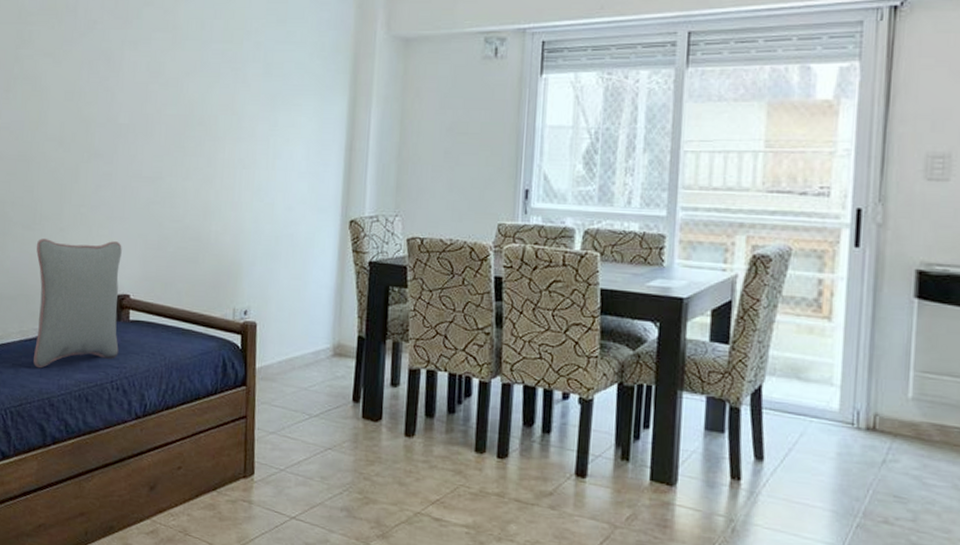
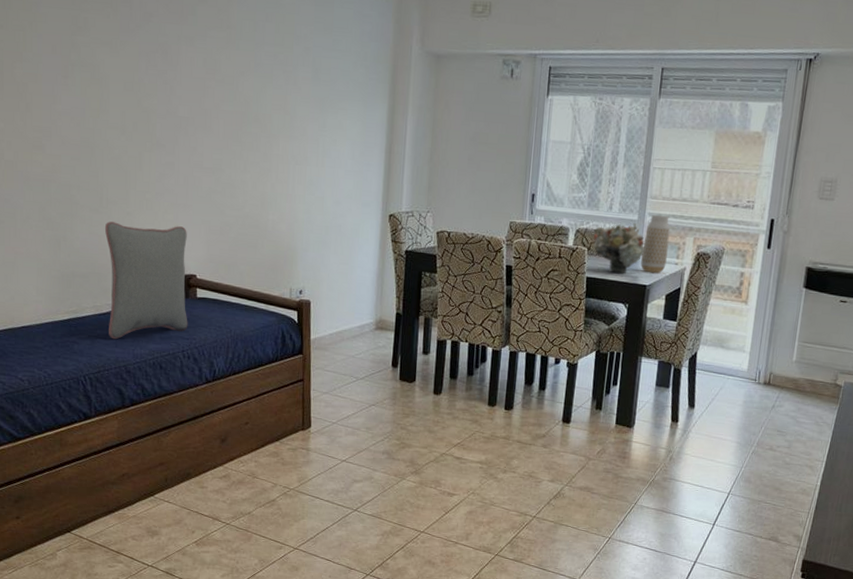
flower arrangement: none [607,220,678,285] -> present [593,223,645,275]
vase: none [674,208,712,283] -> present [641,214,670,274]

